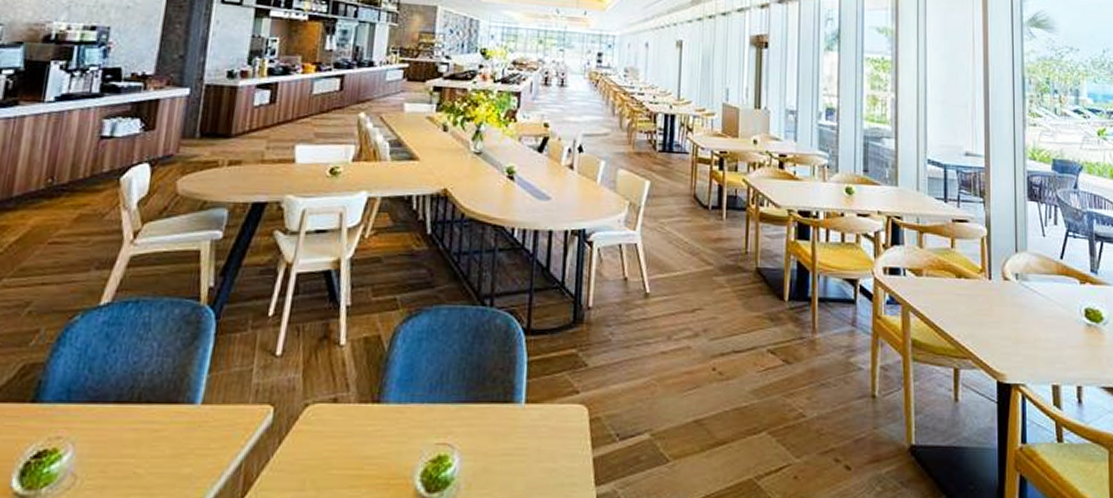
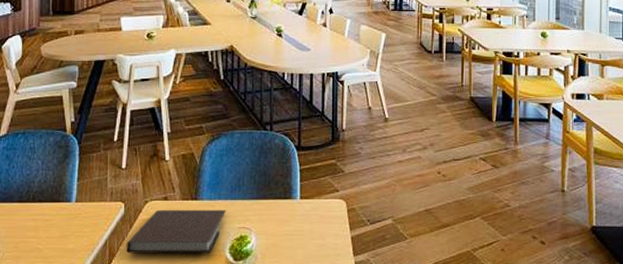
notebook: none [269,416,422,483] -> present [126,209,227,254]

